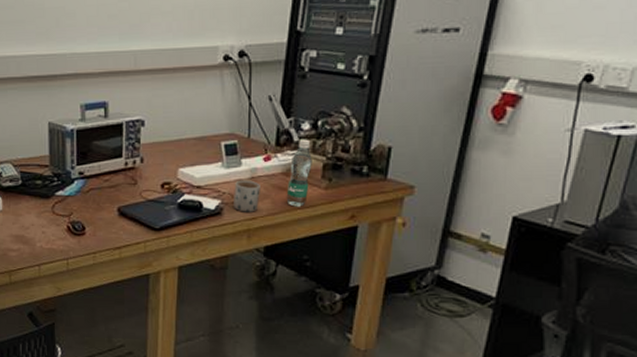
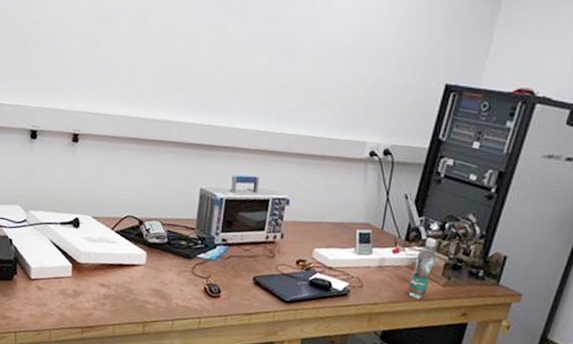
mug: present [232,180,260,212] -> none [358,267,387,298]

